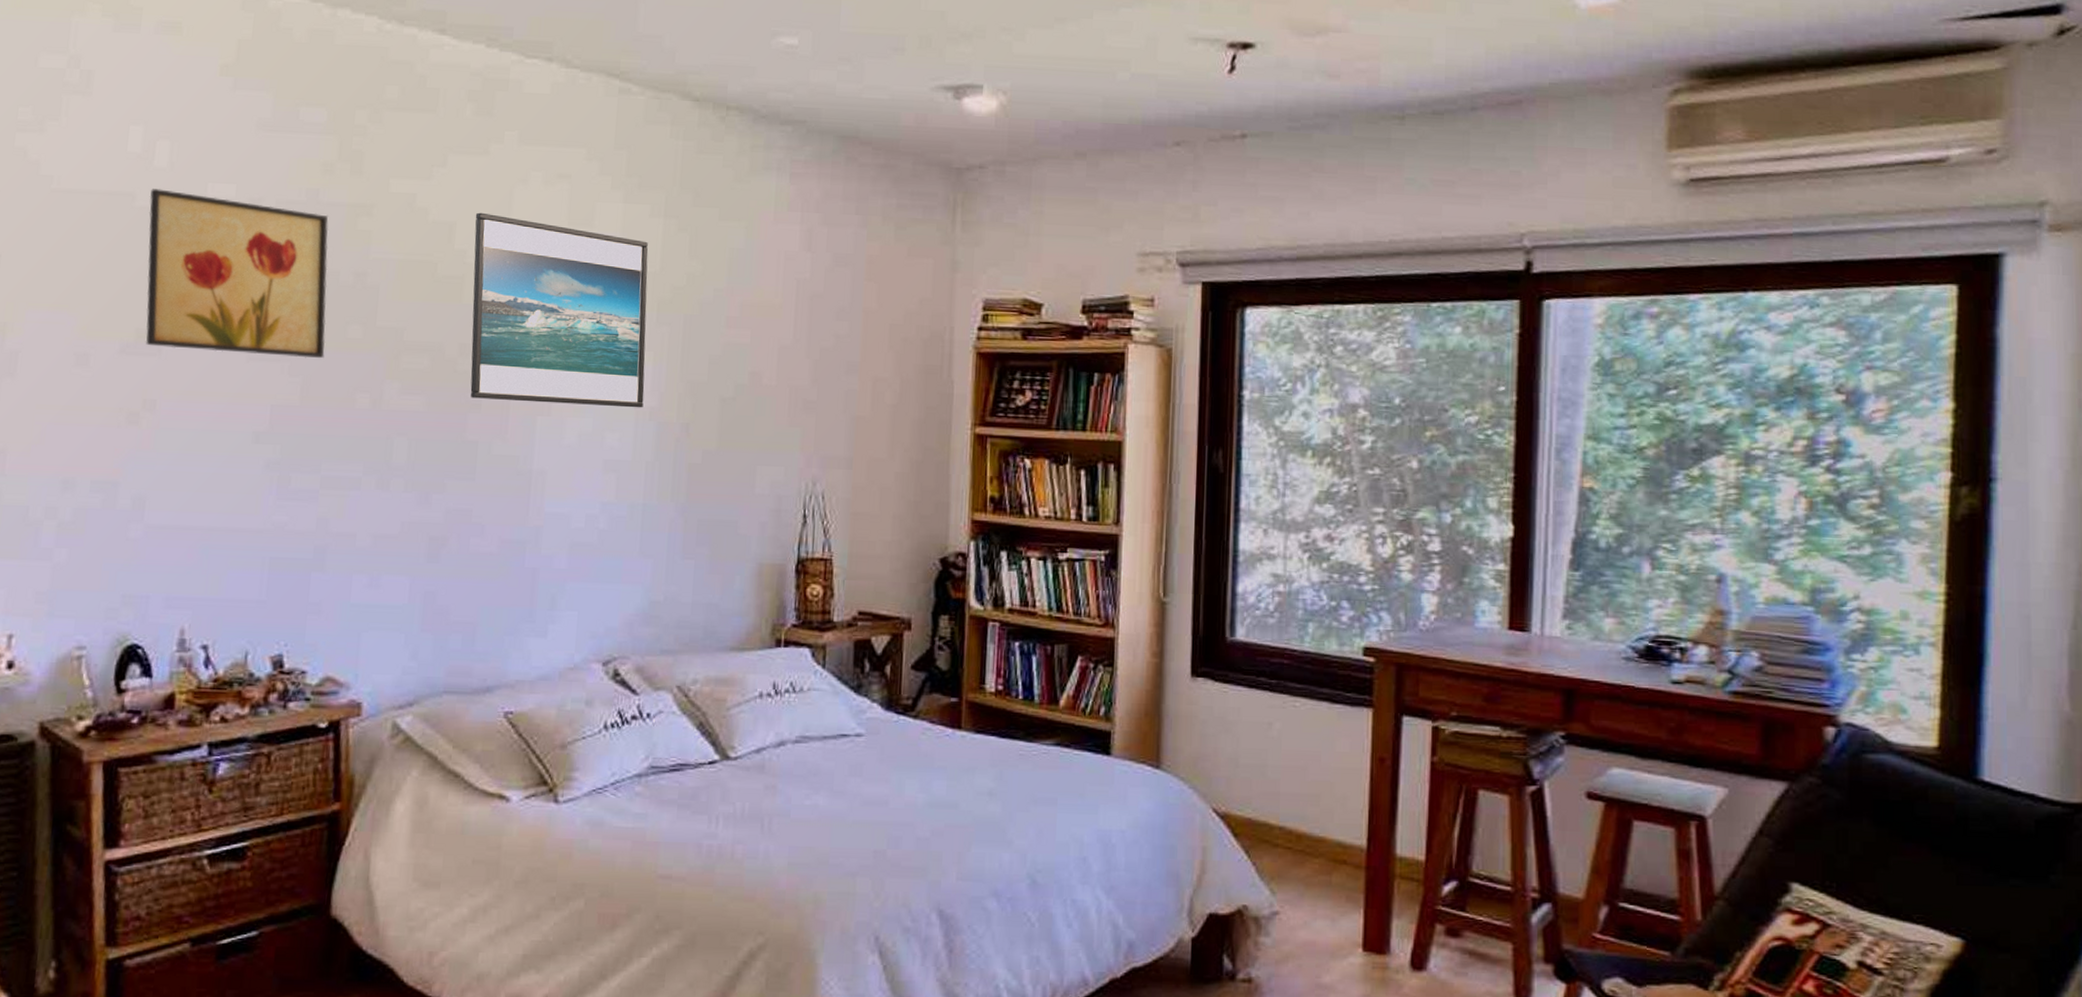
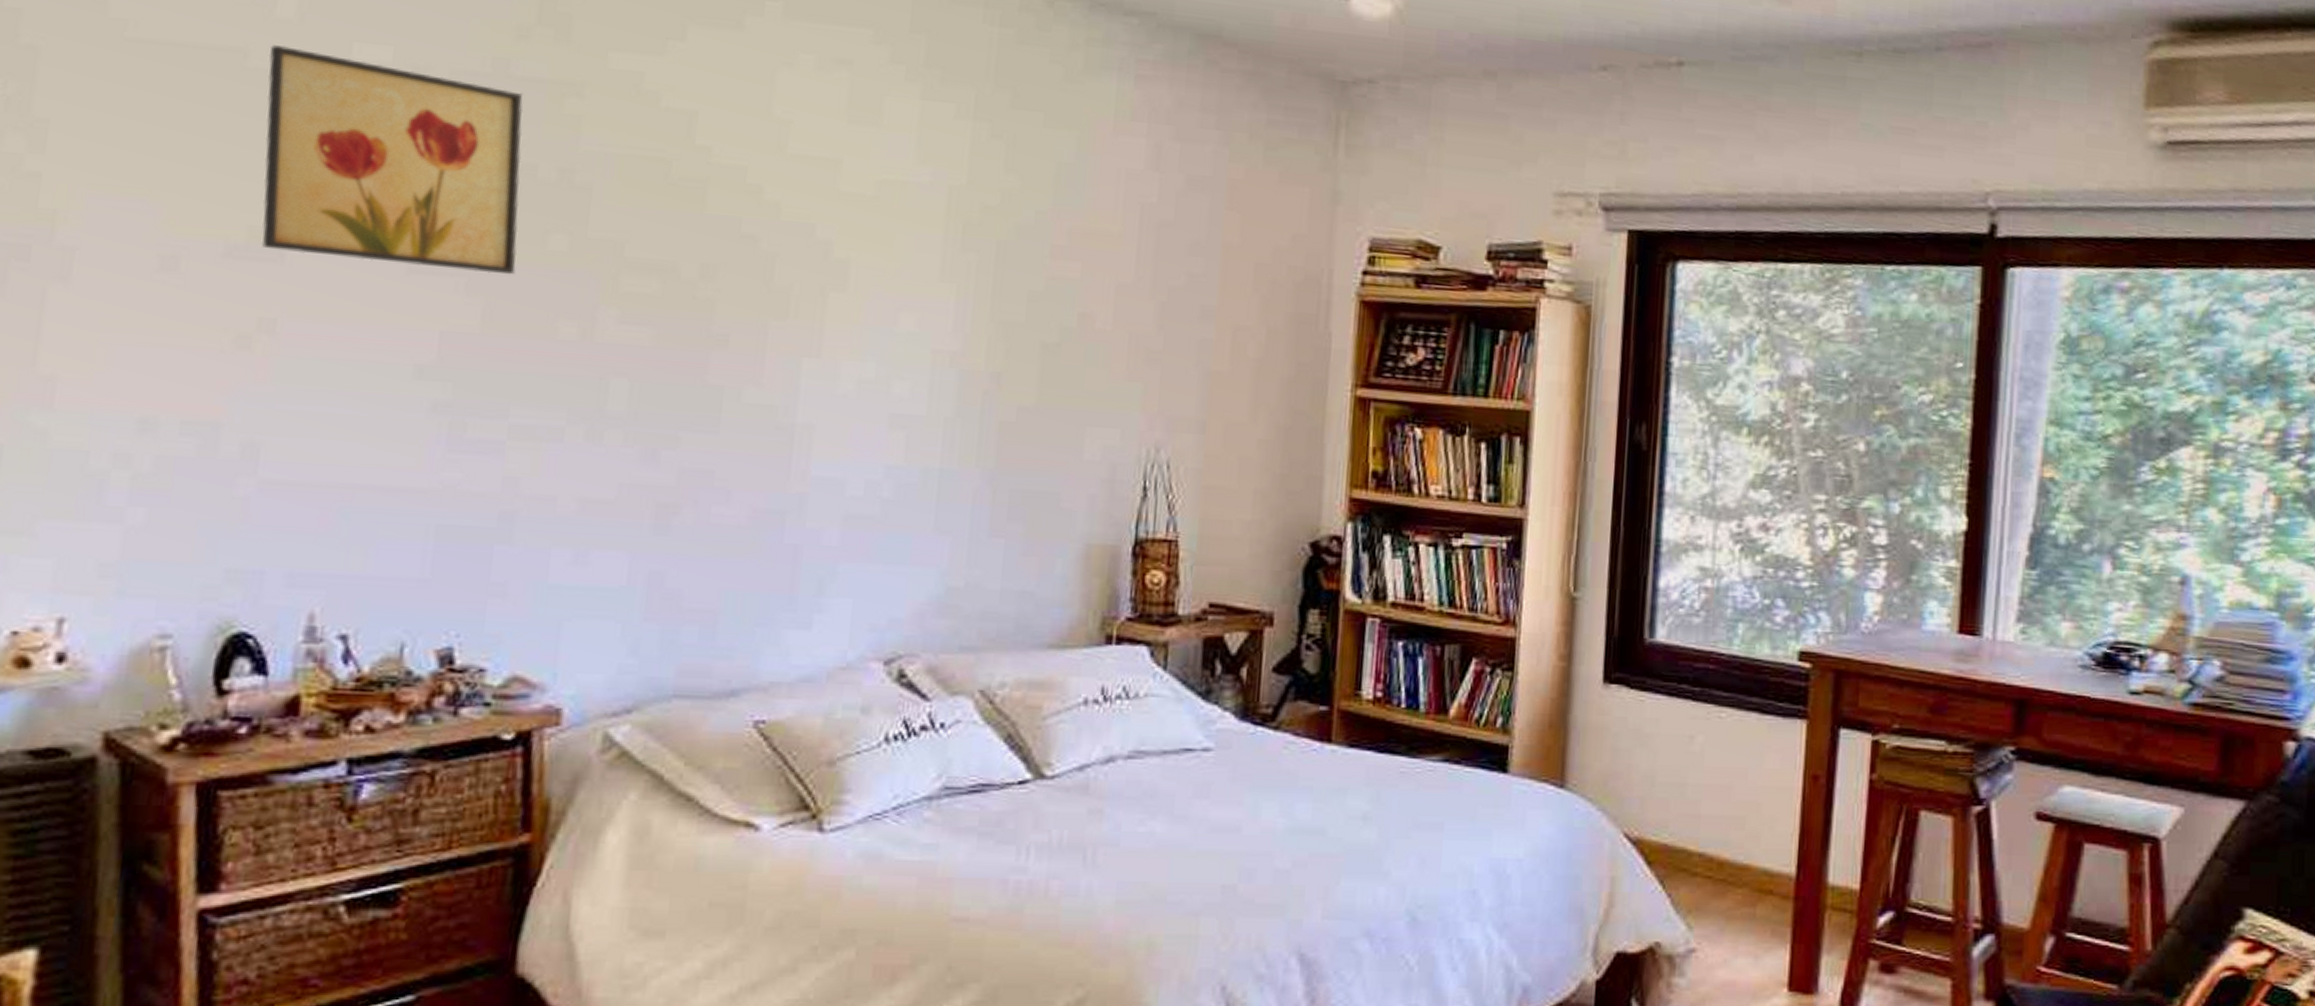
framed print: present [470,212,649,408] -> none [714,100,952,352]

